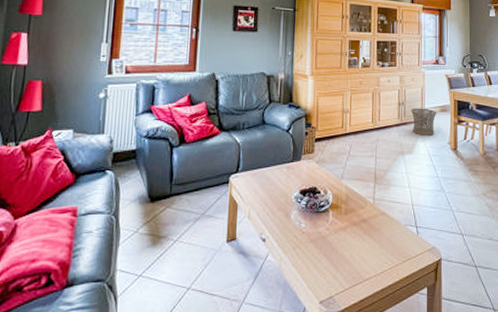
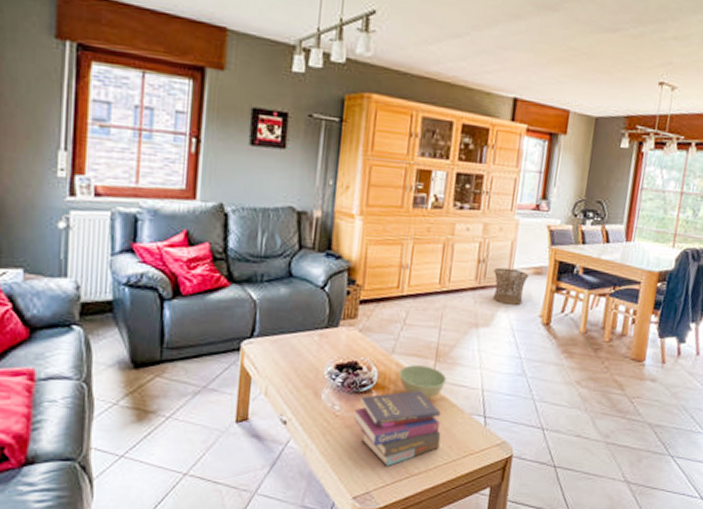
books: none [316,207,384,273] -> present [353,390,441,466]
bowl: none [348,187,385,215] -> present [398,365,447,399]

